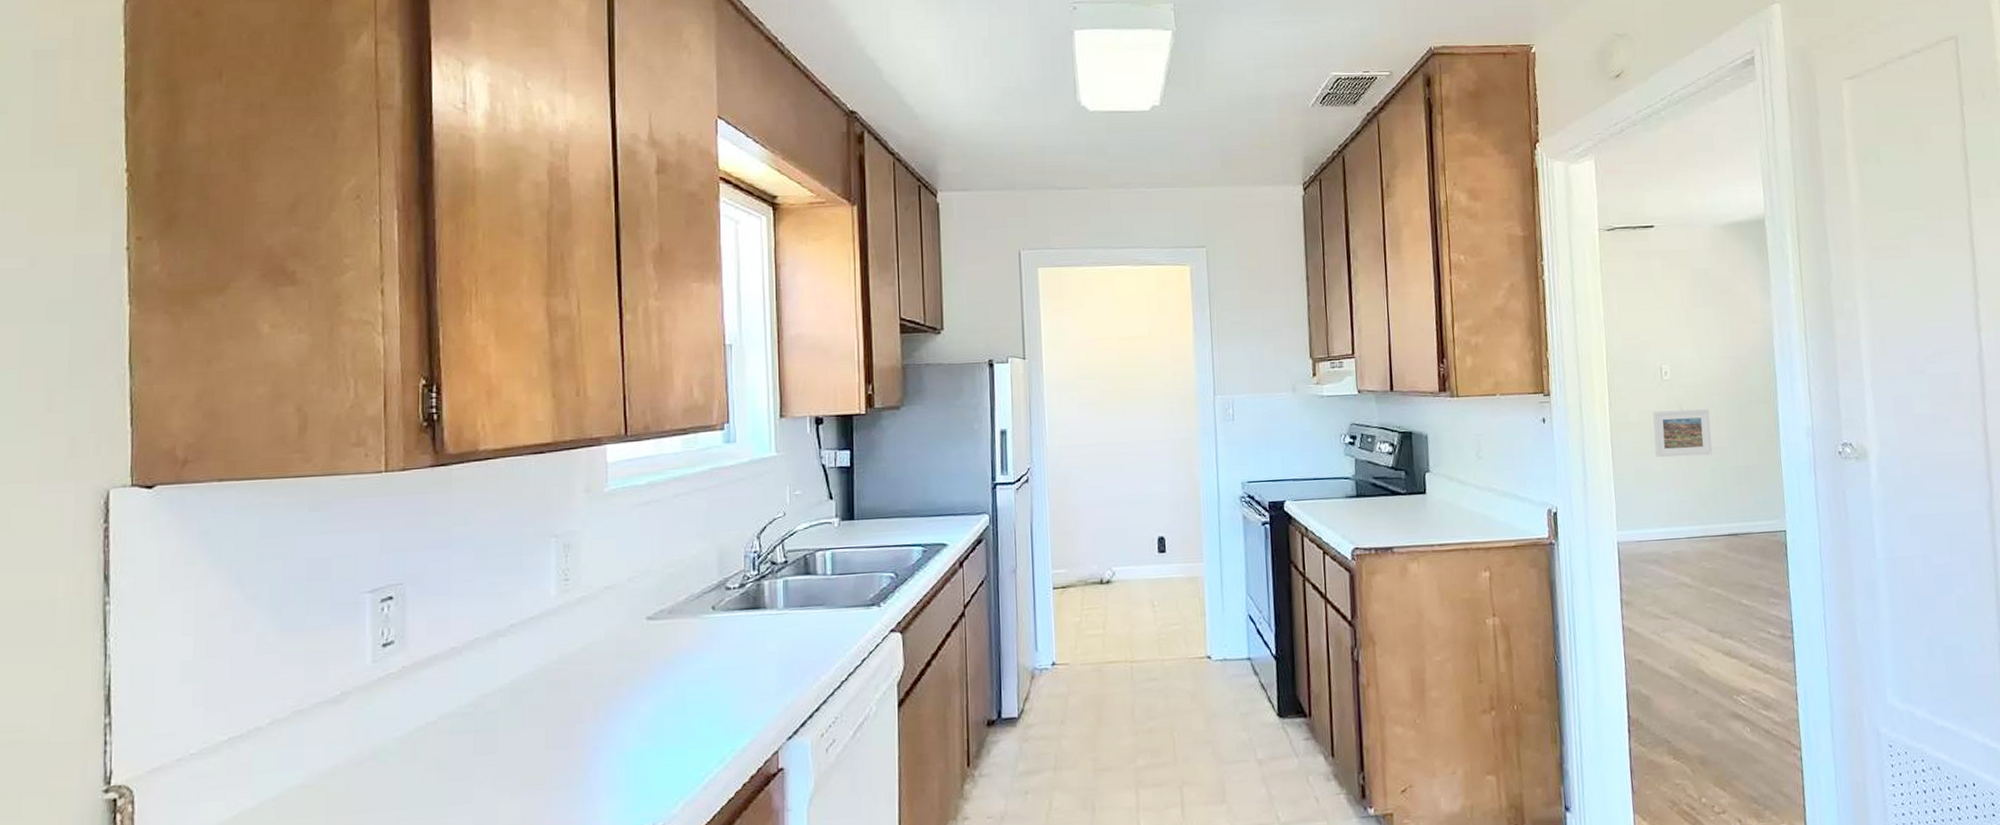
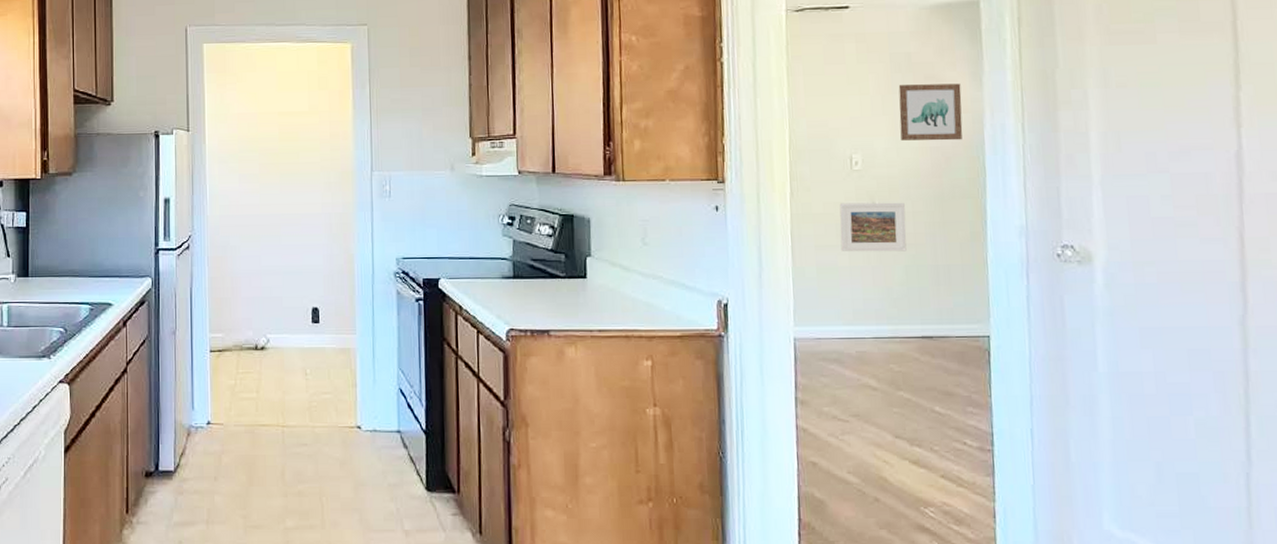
wall art: none [1699,296,1756,351] -> present [898,83,963,141]

